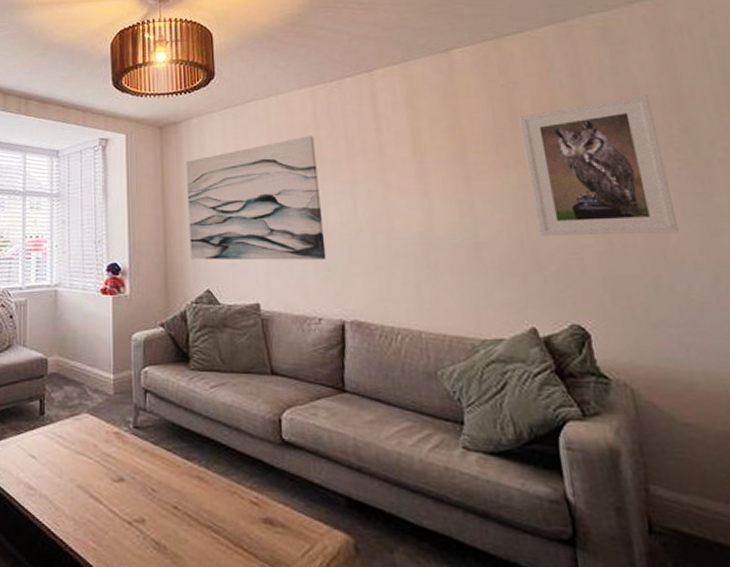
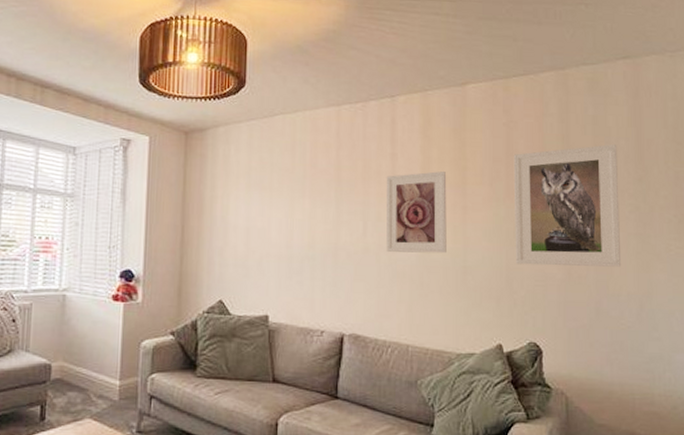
wall art: present [186,136,327,260] -> none [206,155,335,276]
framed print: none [372,141,453,232] -> present [386,170,447,254]

